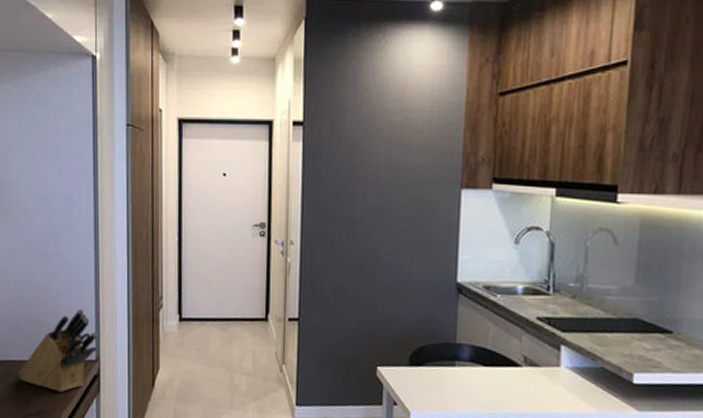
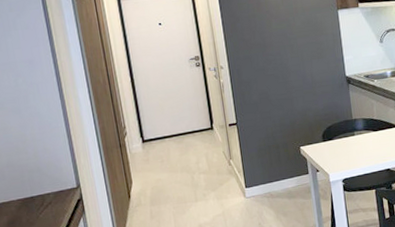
knife block: present [19,308,98,393] -> none [9,148,76,220]

